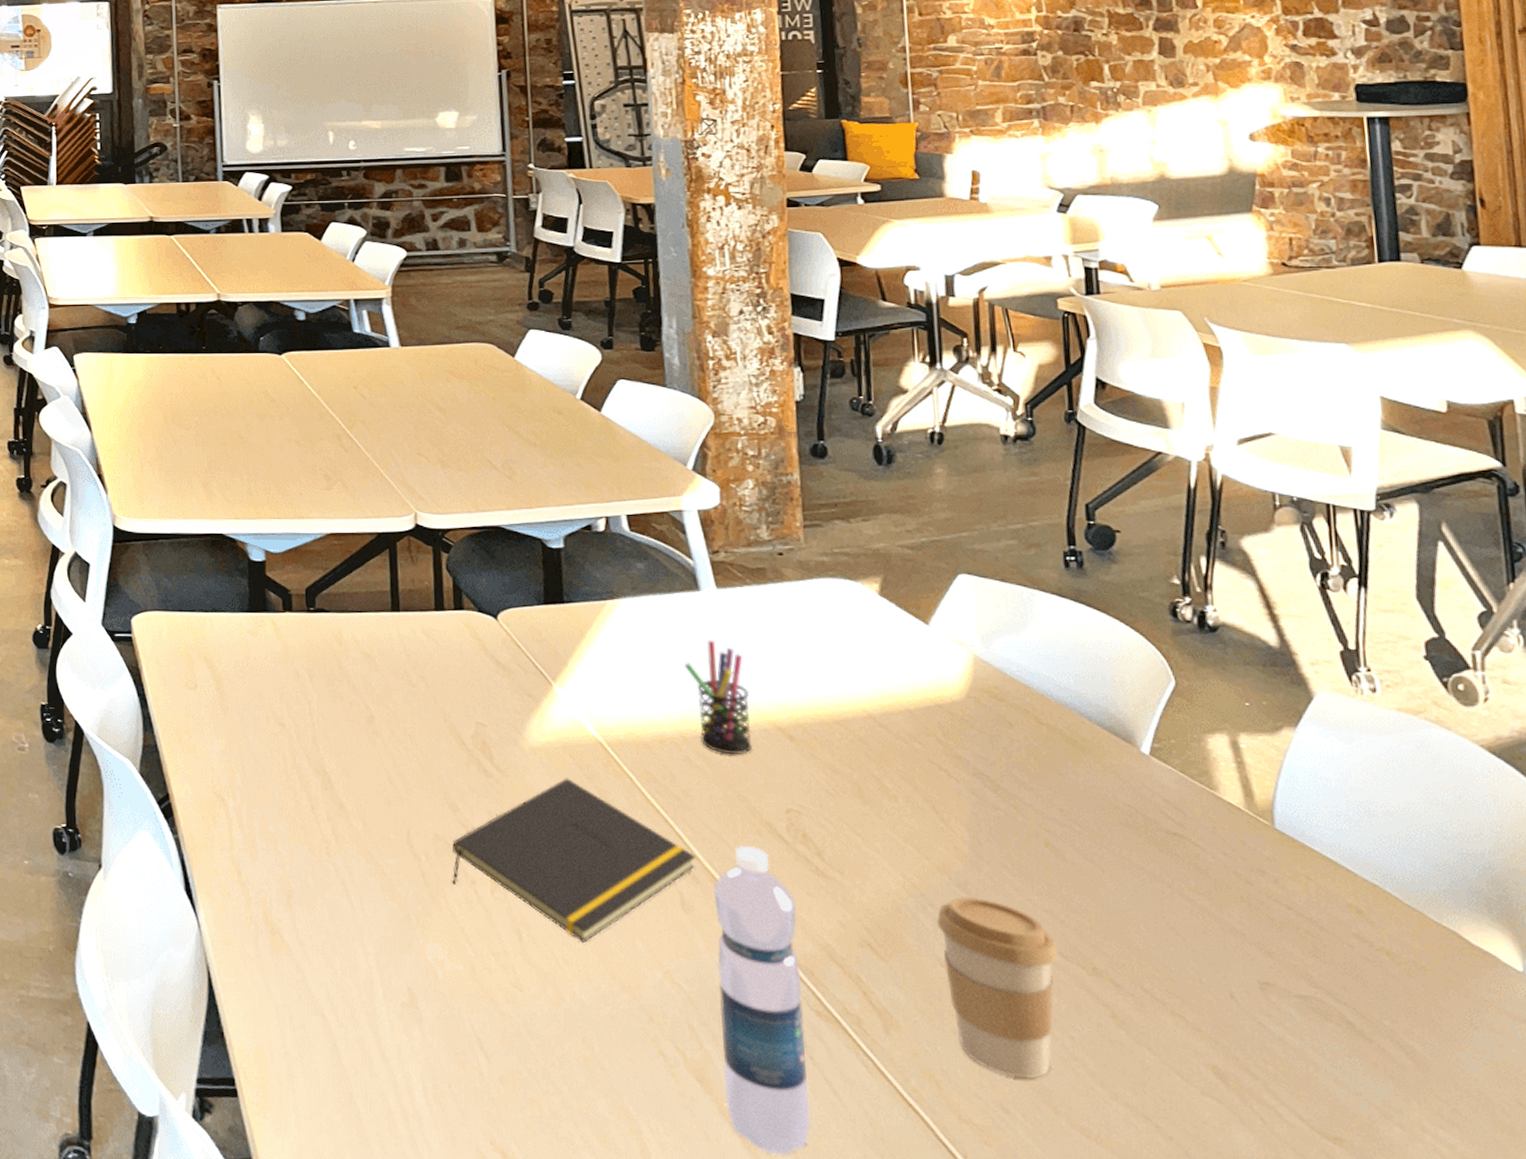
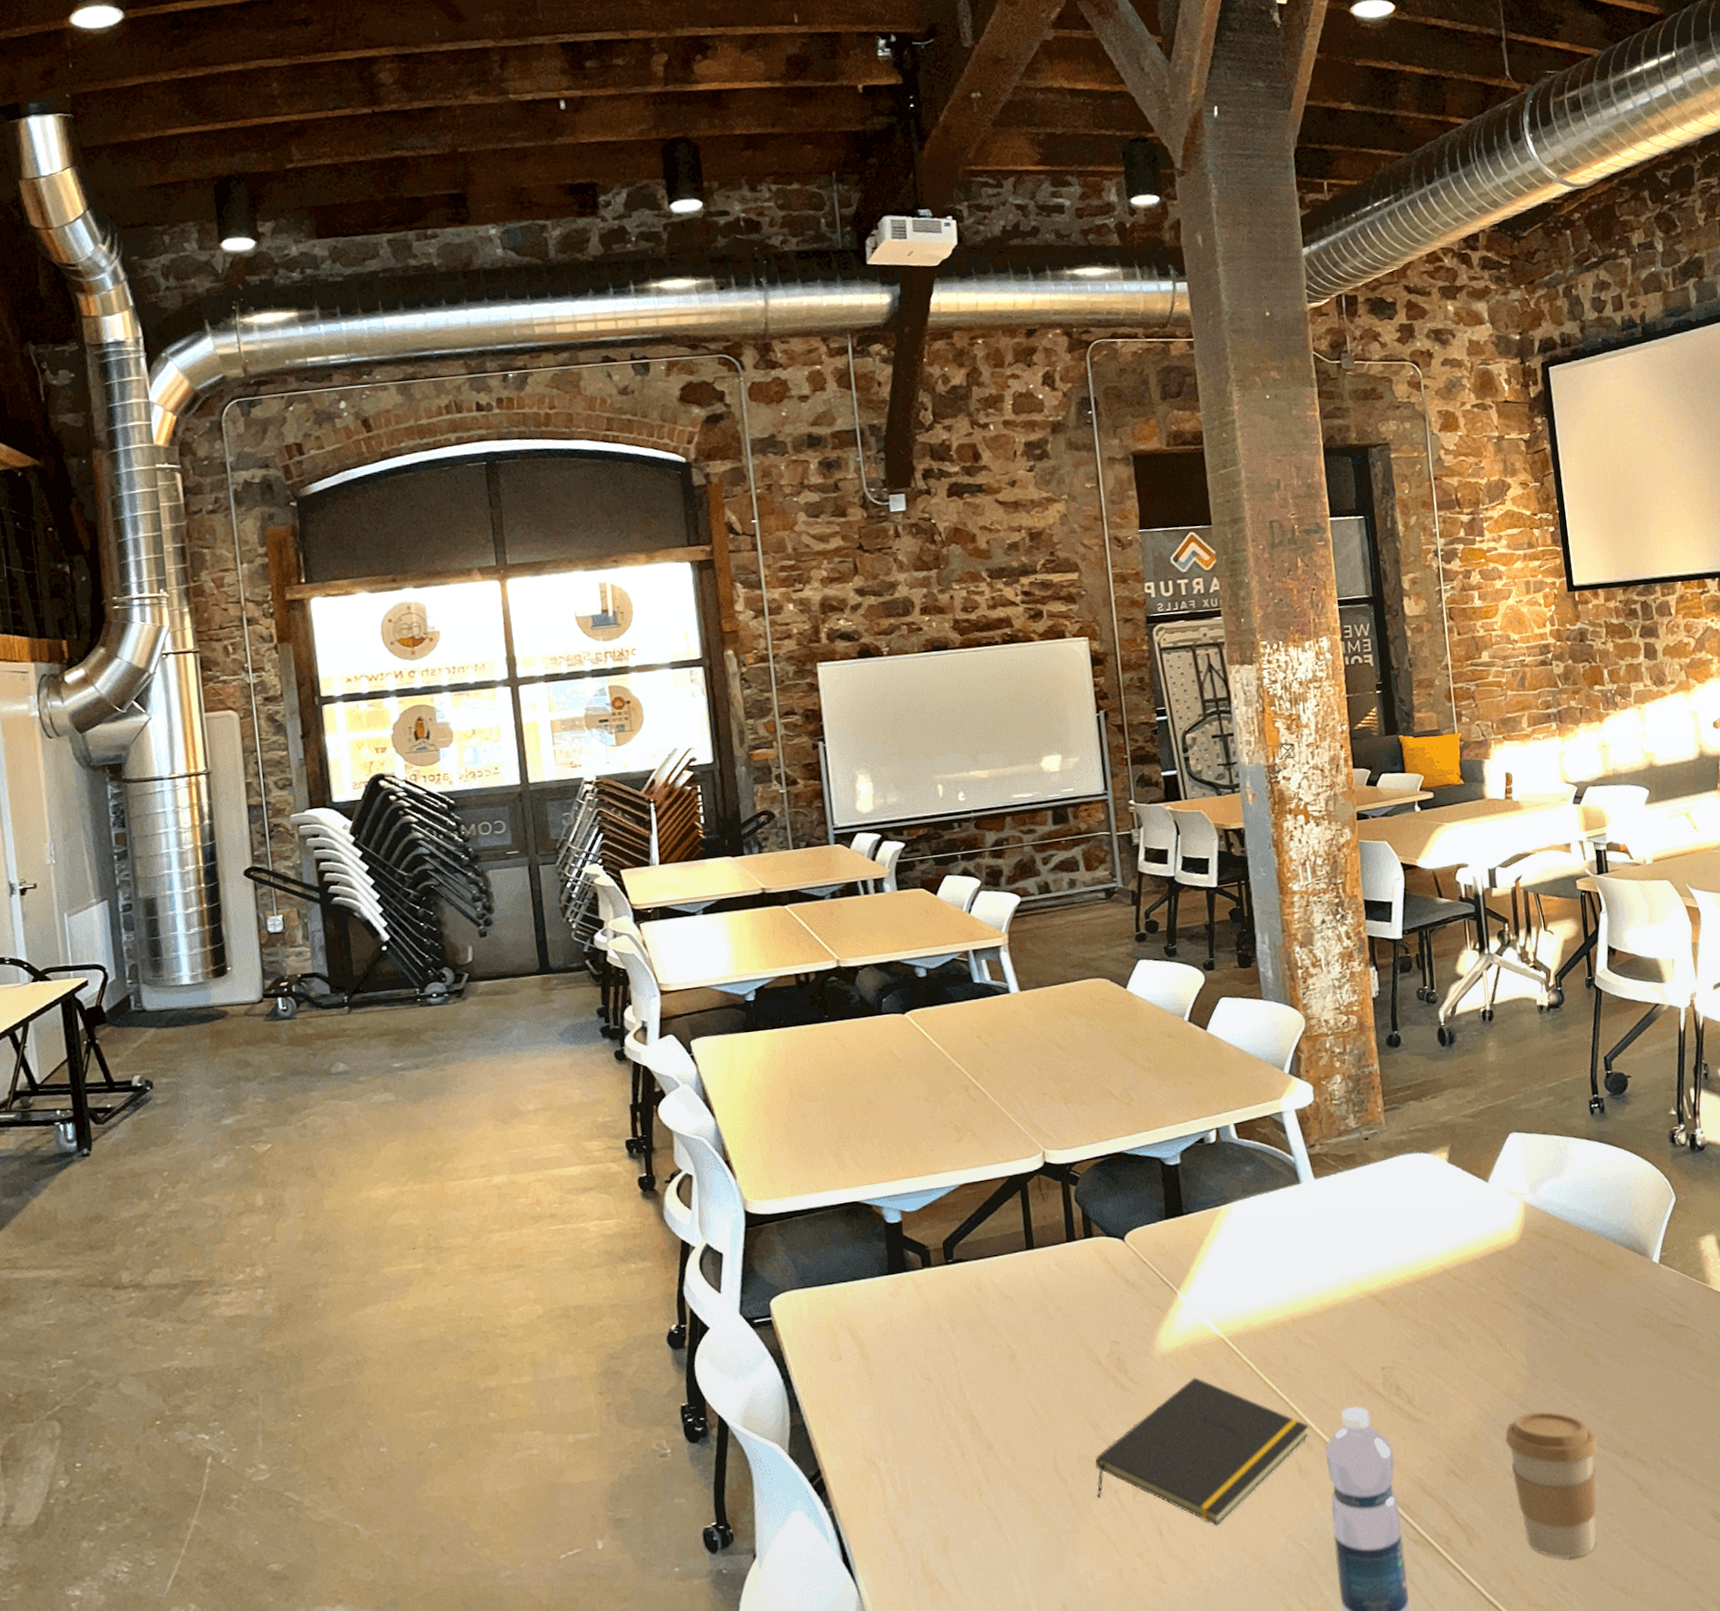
pen holder: present [684,640,753,754] -> none [1291,1227,1351,1328]

